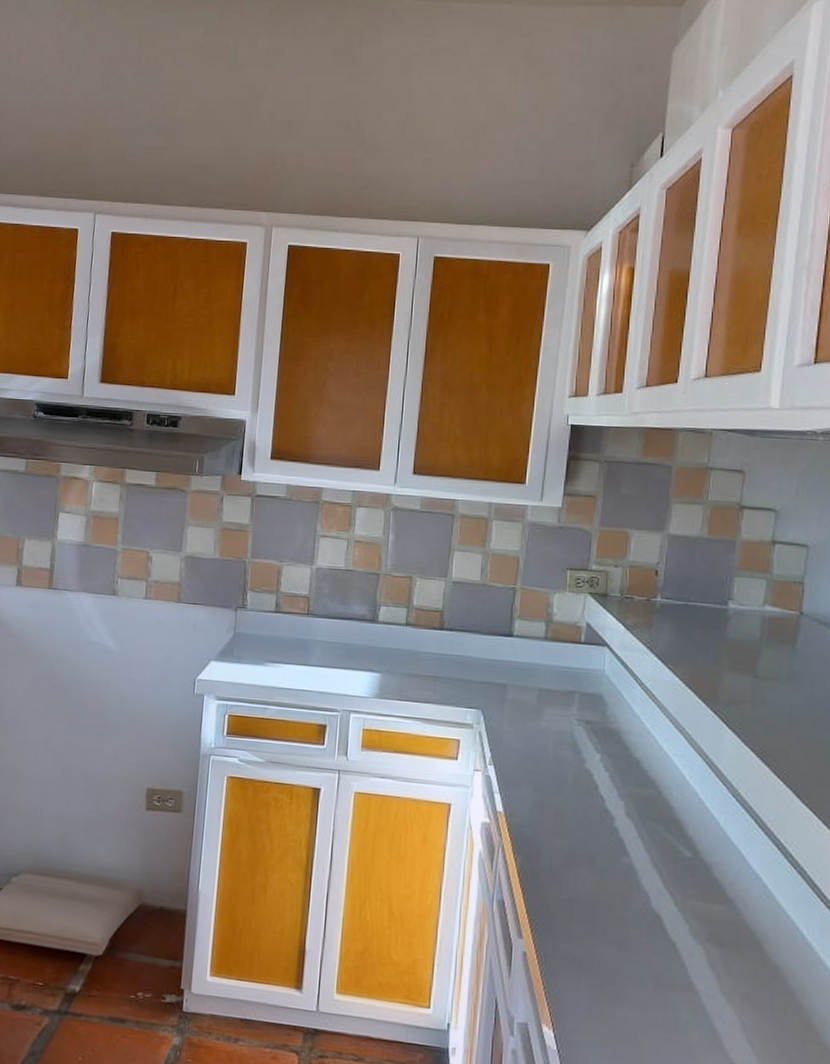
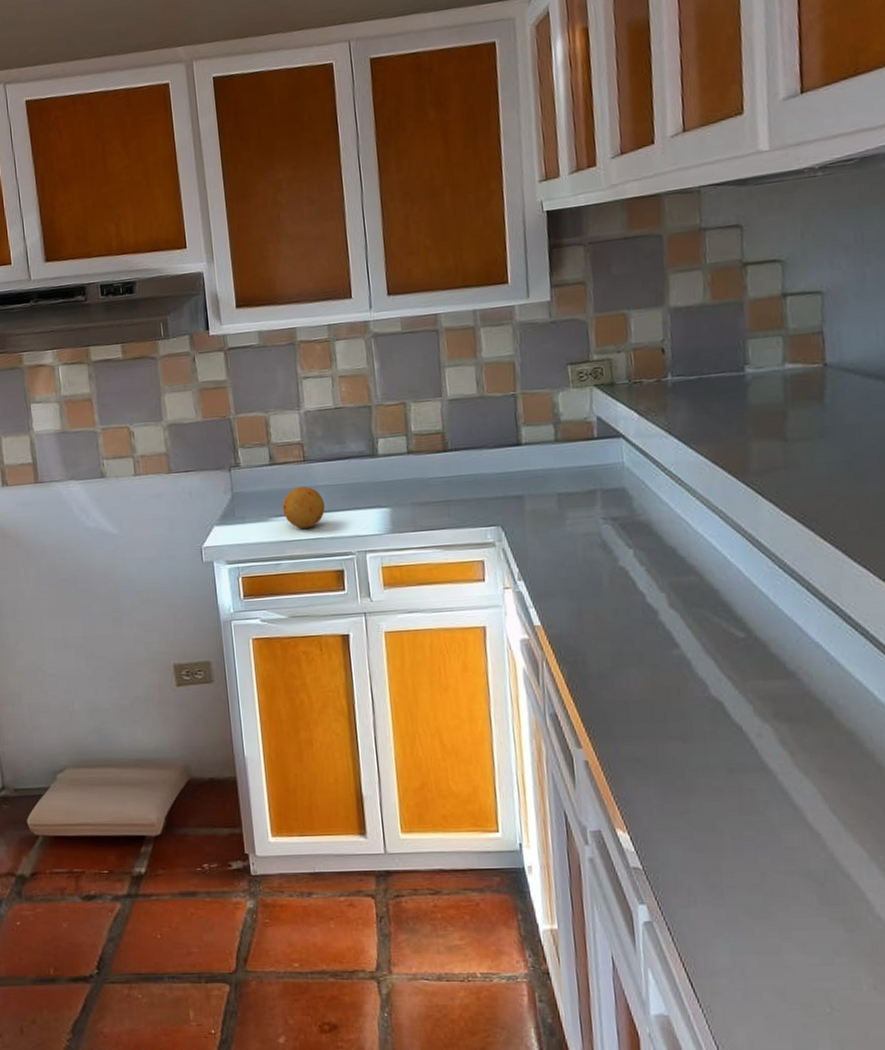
fruit: none [279,637,320,679] -> present [282,486,325,529]

